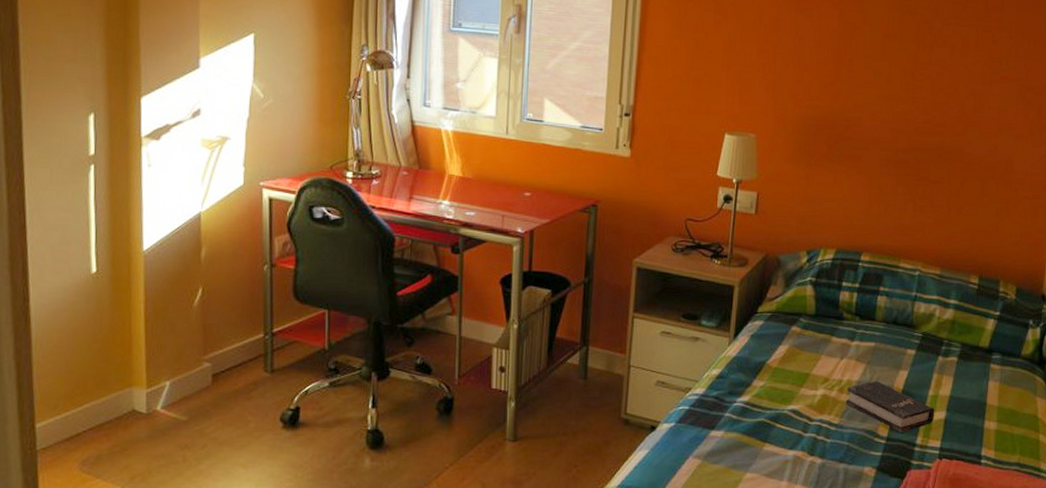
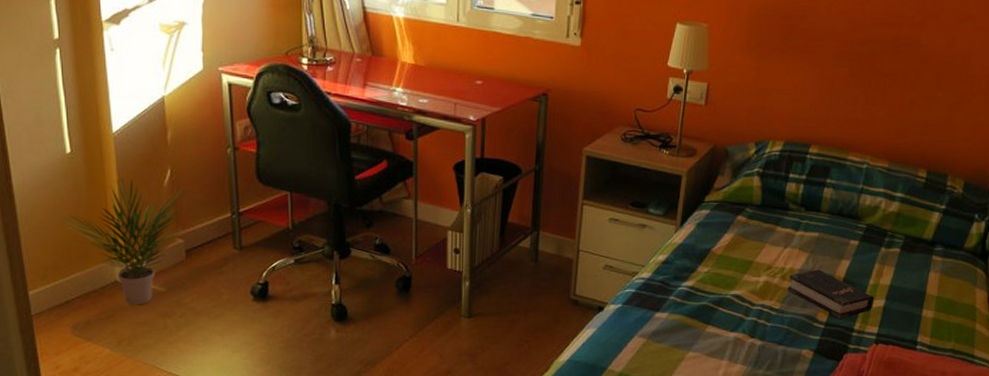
potted plant: none [82,297,216,437] -> present [63,177,185,306]

